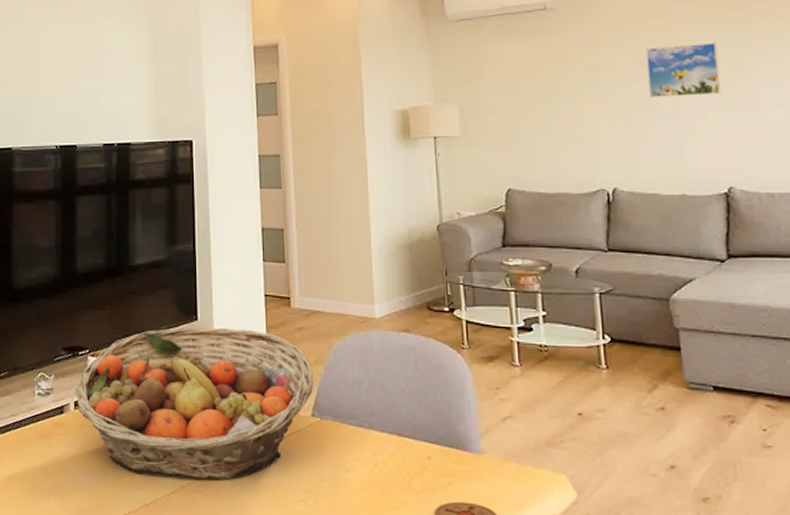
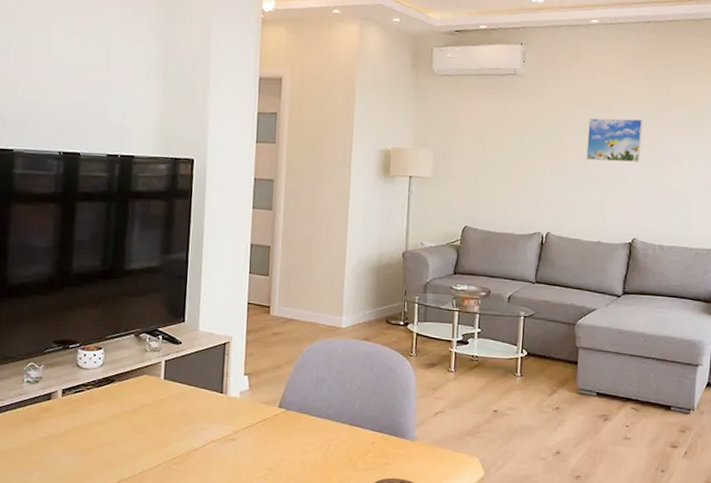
fruit basket: present [74,328,313,480] -> none [63,328,284,459]

